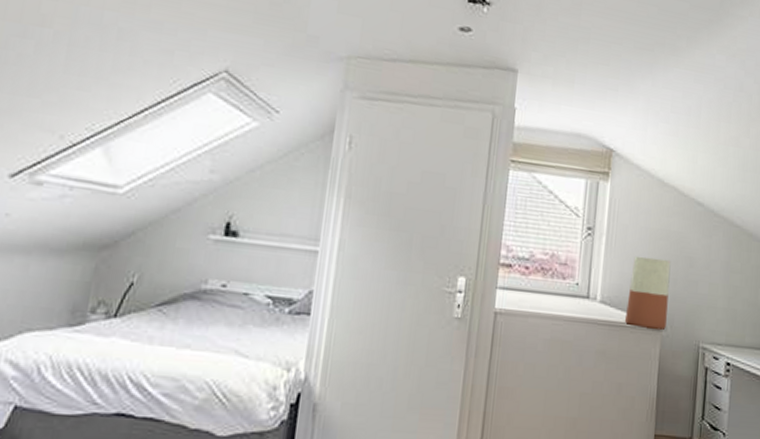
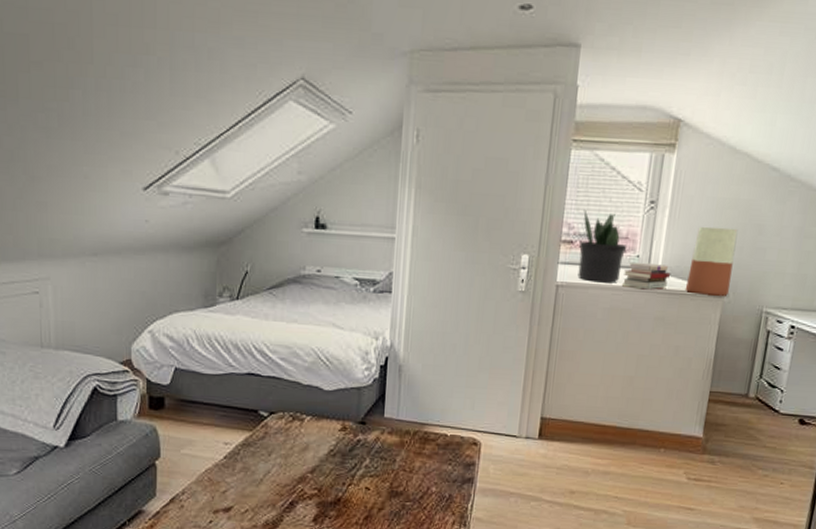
planter: none [517,232,566,312] -> present [577,209,627,283]
books: none [561,290,610,322] -> present [621,262,671,291]

